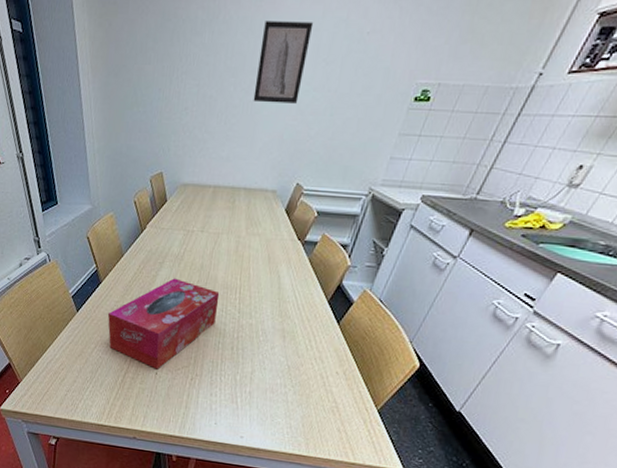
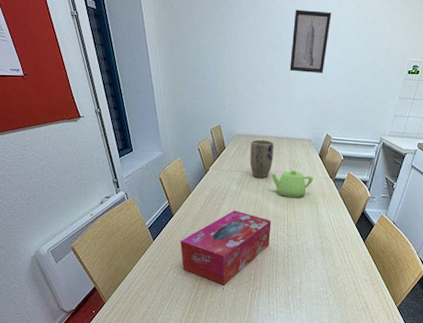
plant pot: none [196,190,228,240] -> present [250,139,274,179]
teapot: none [222,228,277,265] -> present [271,169,314,198]

